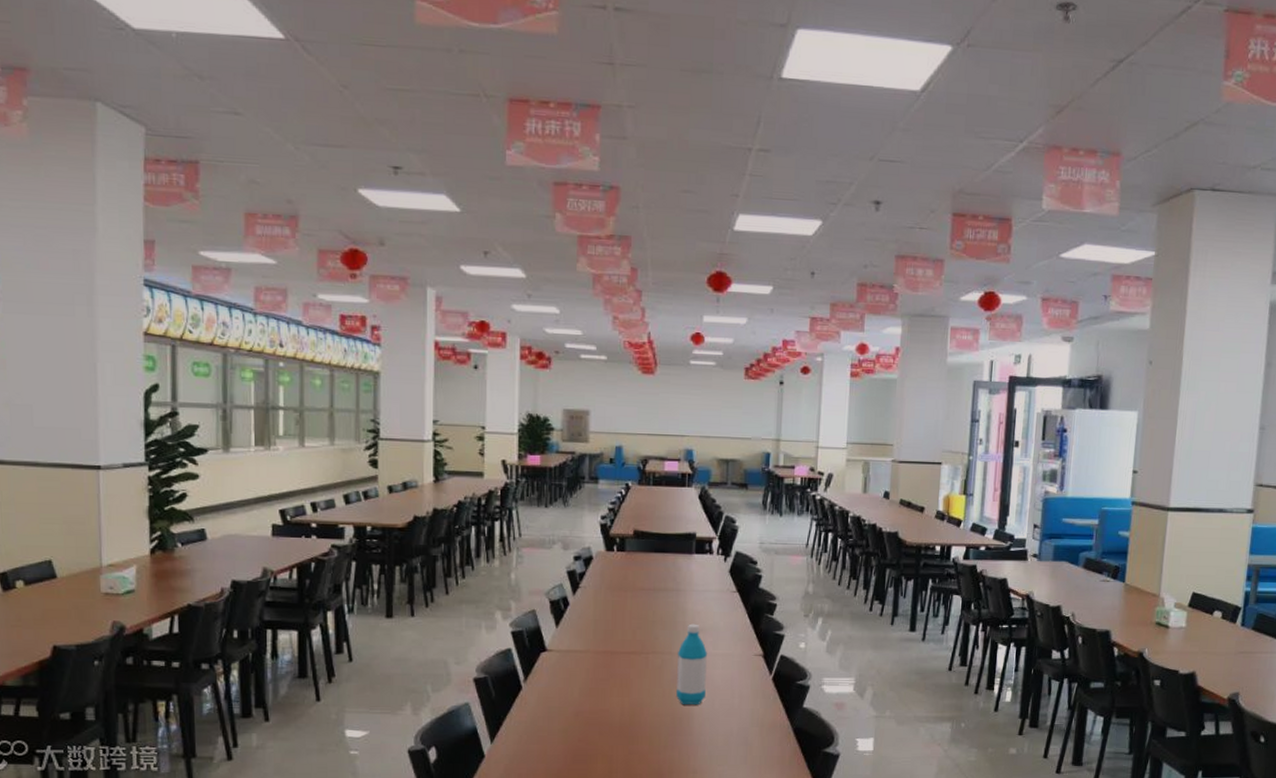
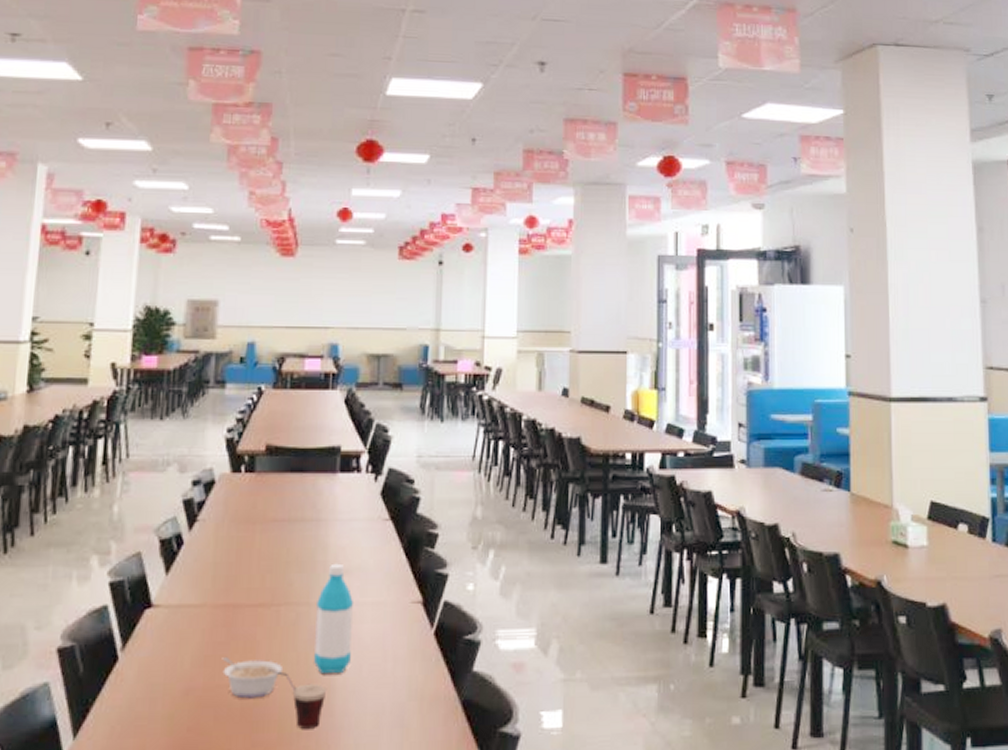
legume: none [604,689,652,720] -> present [223,656,284,699]
cup: none [640,699,687,743] -> present [268,668,327,729]

